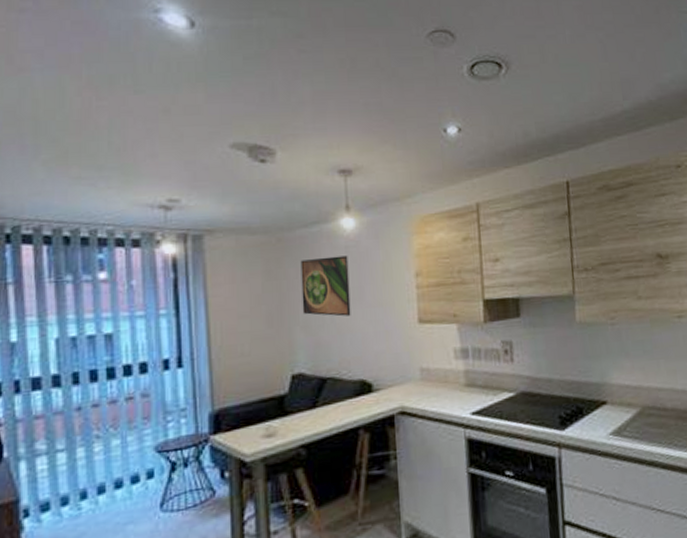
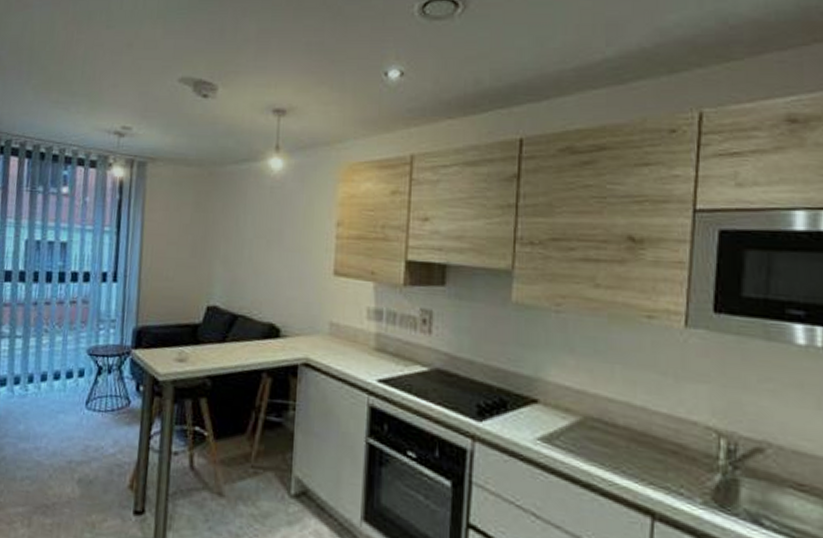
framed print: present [300,255,351,317] -> none [224,195,272,257]

